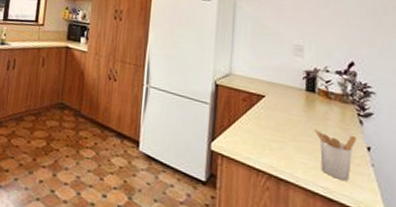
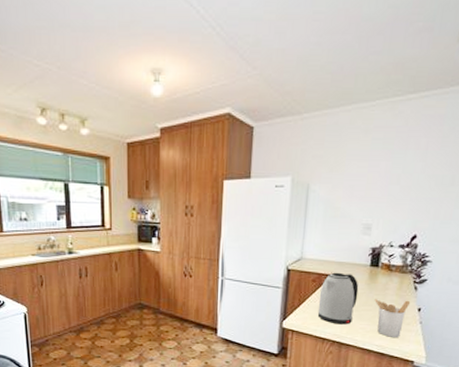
kettle: none [250,93,295,156] -> present [317,272,359,325]

